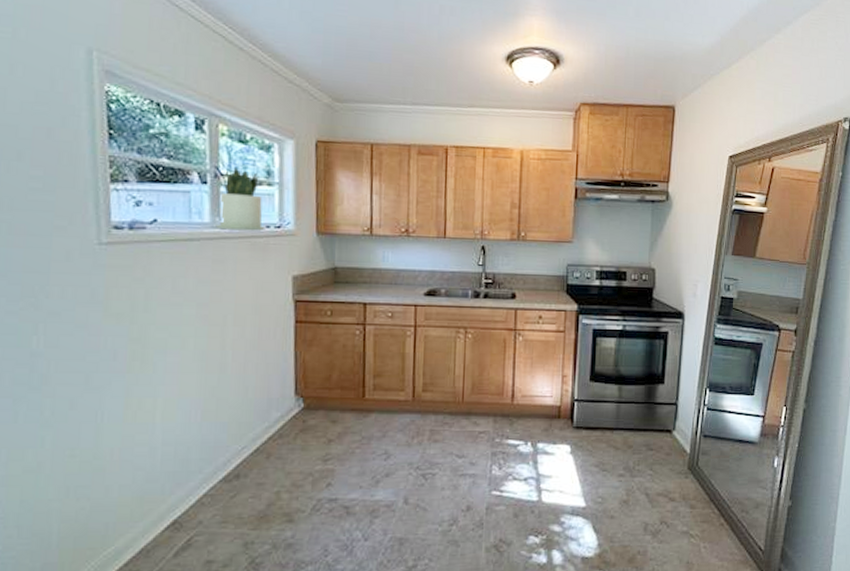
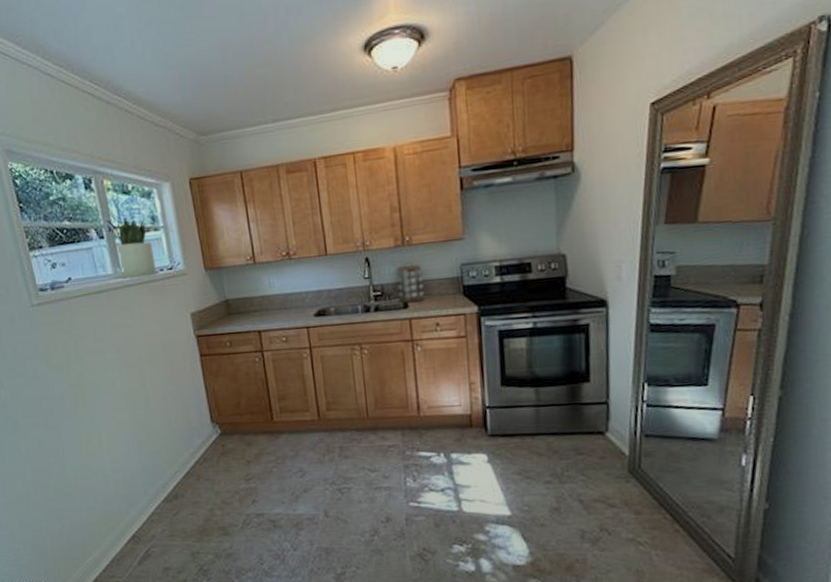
spice rack: none [508,254,533,294] -> present [396,260,424,303]

